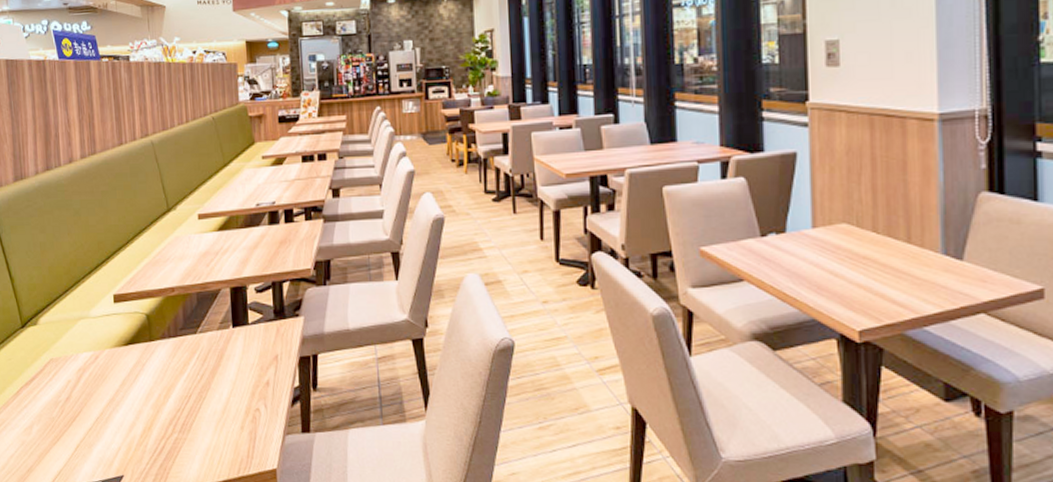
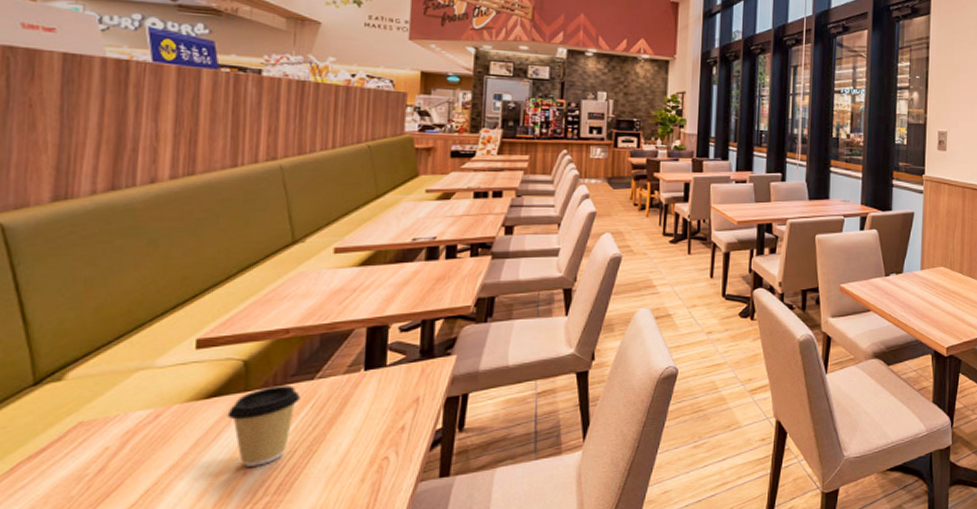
coffee cup: none [140,338,189,407] -> present [227,386,300,467]

